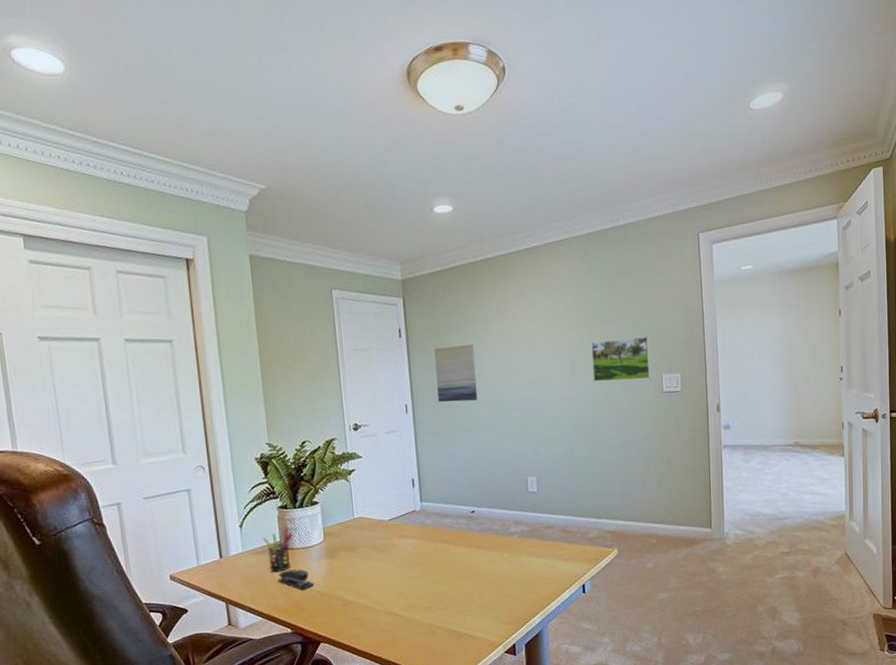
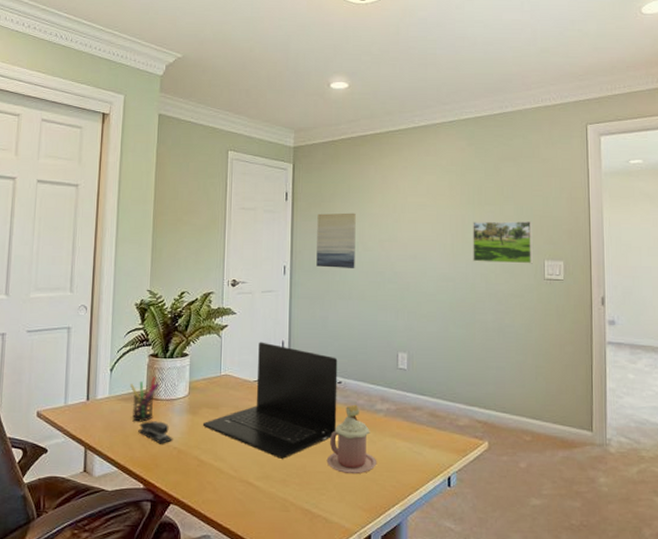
laptop: none [342,481,474,589] -> present [202,342,338,459]
mug: none [467,530,516,594] -> present [326,404,377,475]

